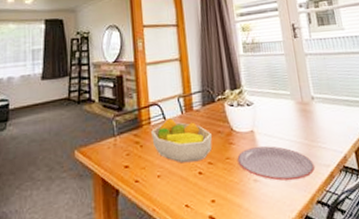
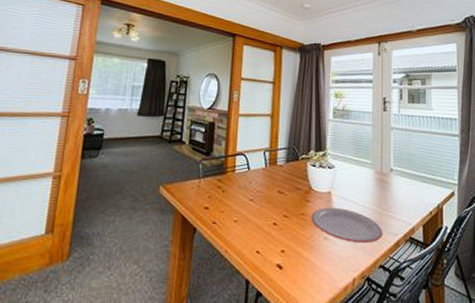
fruit bowl: present [151,118,212,164] -> none [234,169,290,213]

